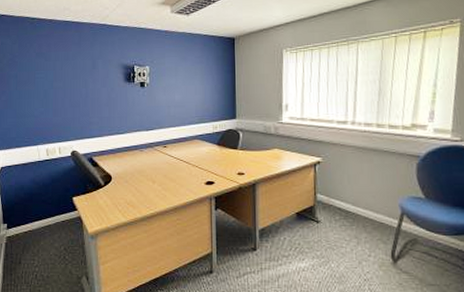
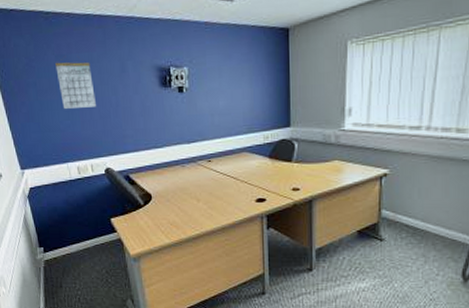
calendar: none [35,58,68,98] -> present [55,62,96,109]

